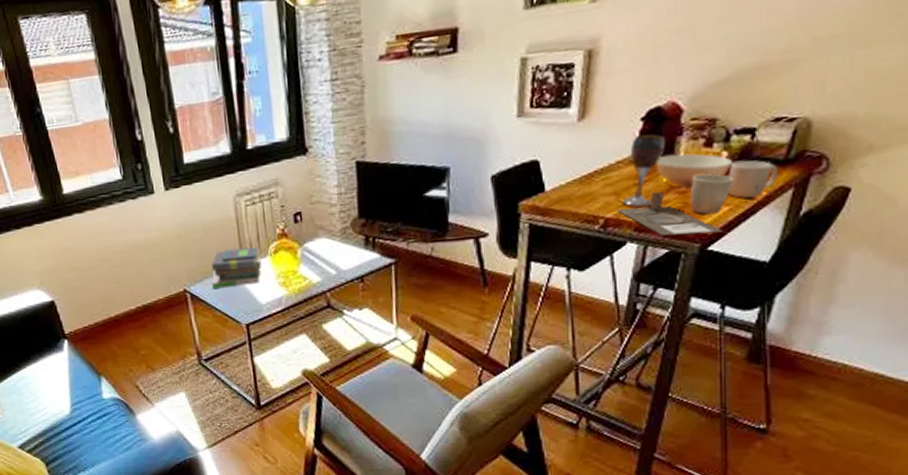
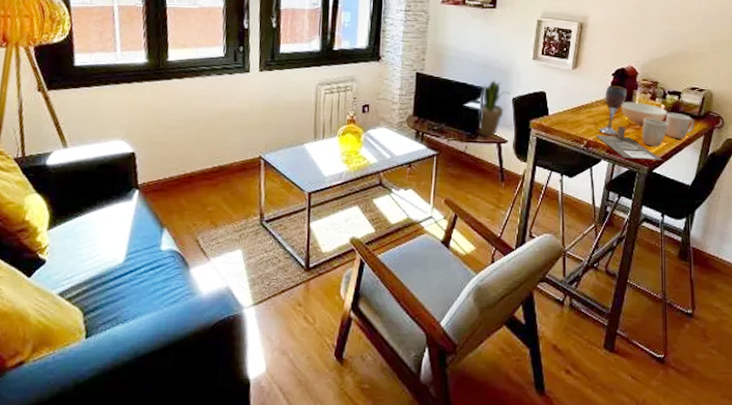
books: present [211,247,262,290] -> none [284,127,331,159]
potted plant: none [444,155,487,232] -> present [476,80,510,137]

